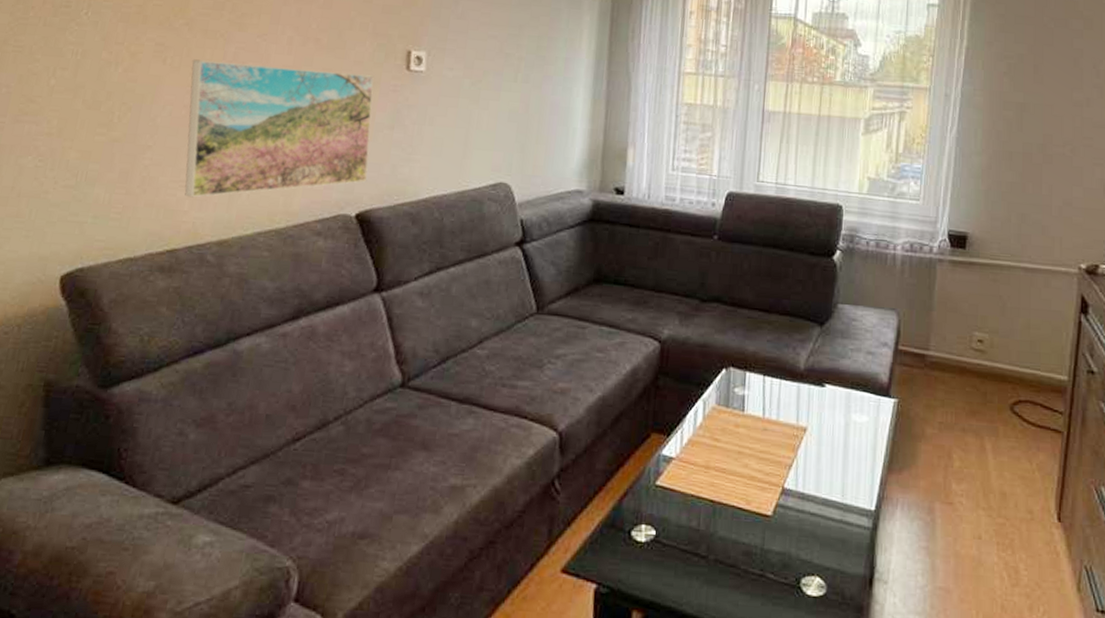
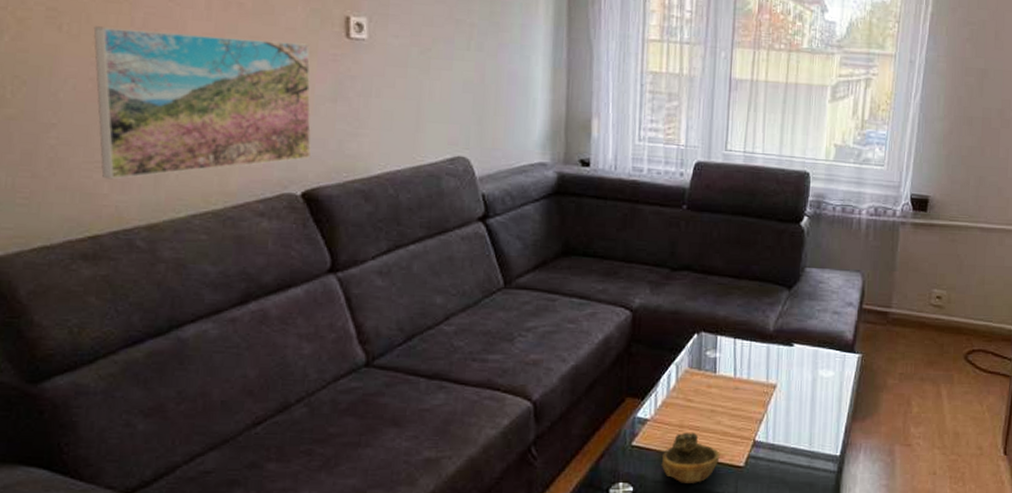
decorative bowl: none [685,474,747,531] -> present [661,432,720,483]

